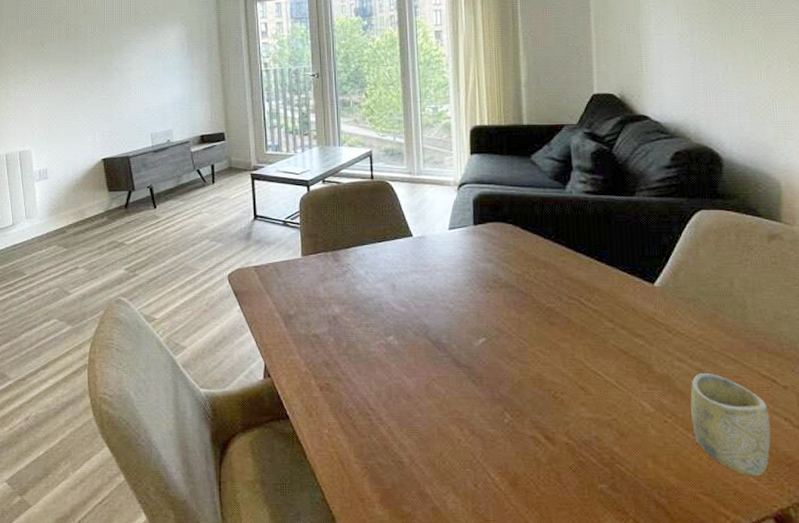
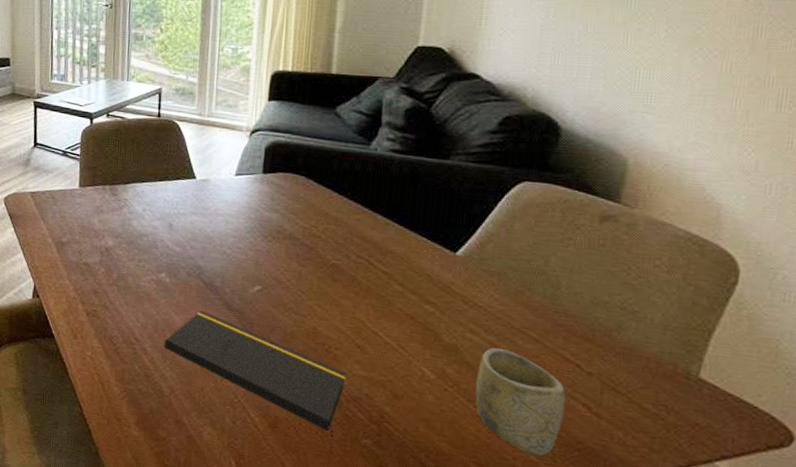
notepad: none [399,371,575,506] -> present [163,310,347,455]

